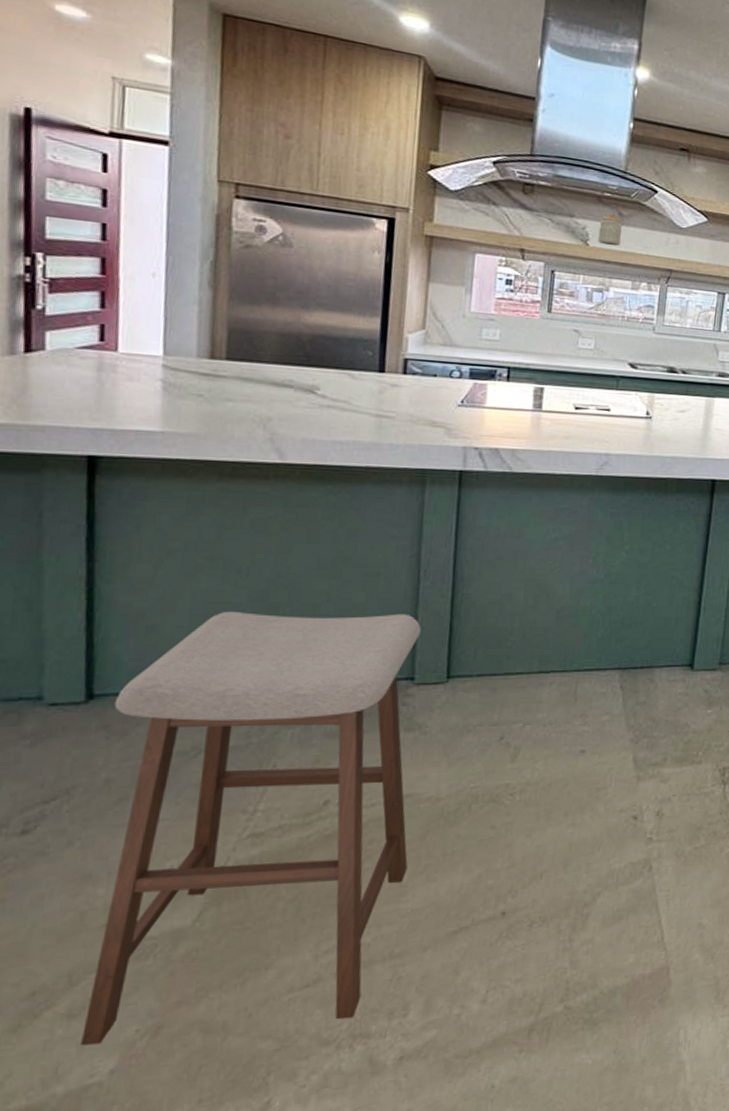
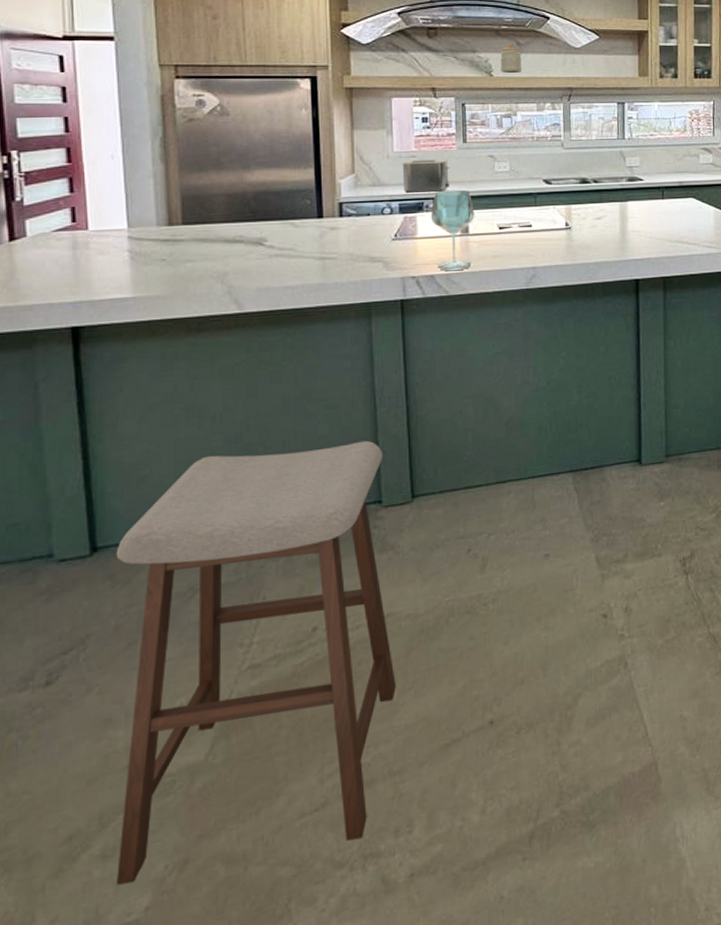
toaster: none [477,323,530,361] -> present [402,159,450,193]
wine glass: none [502,360,552,448] -> present [430,189,475,272]

